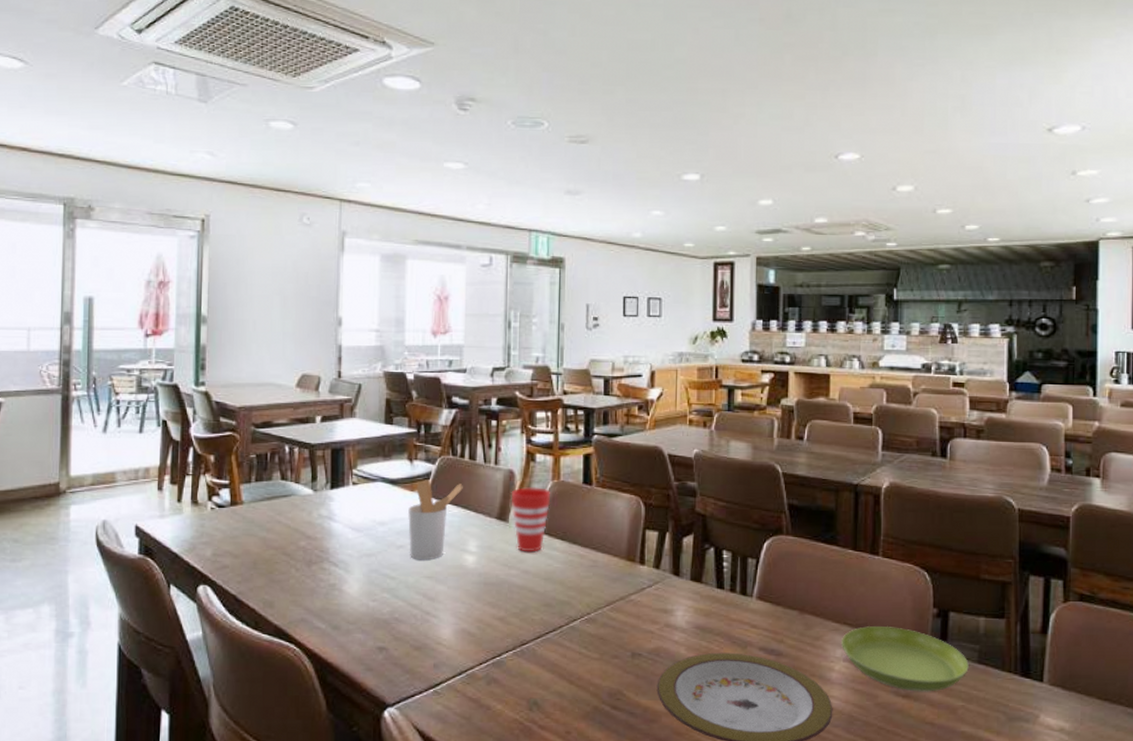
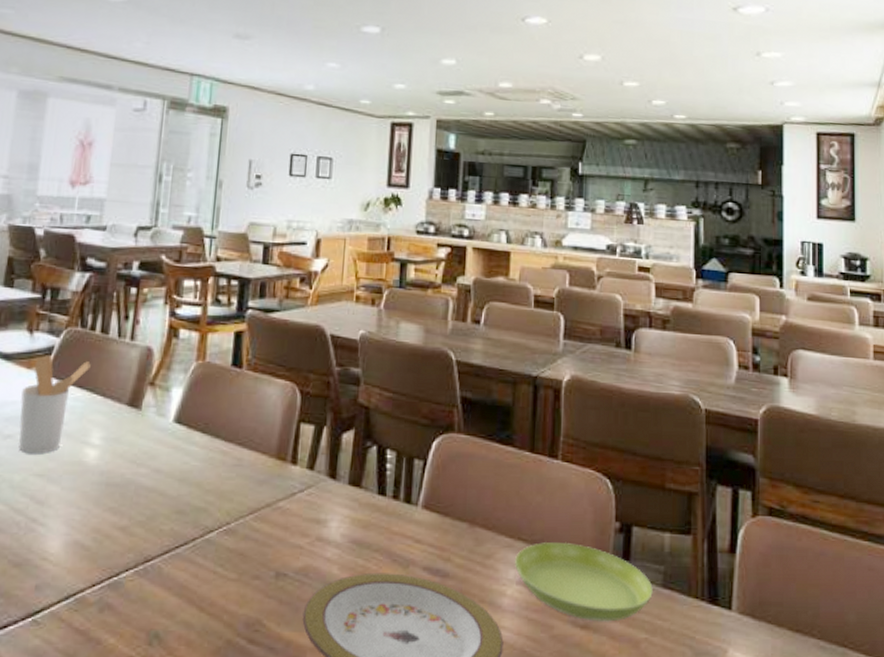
cup: present [511,487,551,553] -> none [146,368,194,447]

